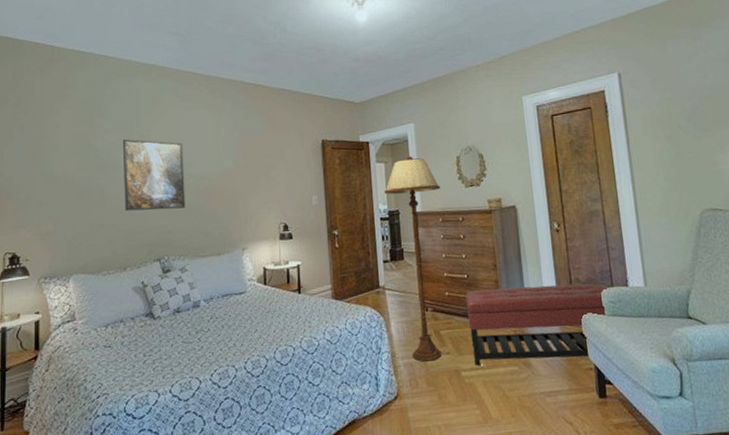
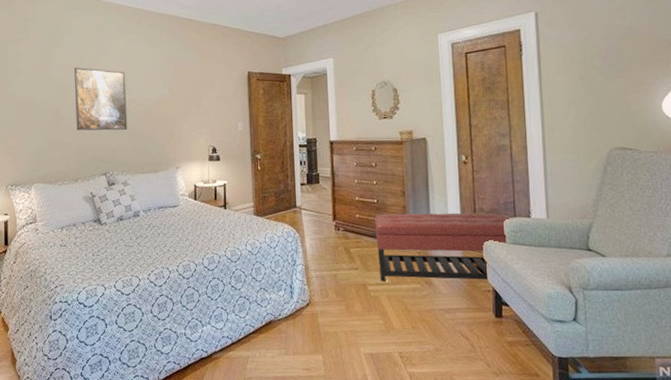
floor lamp: present [384,155,442,362] -> none [303,88,356,275]

